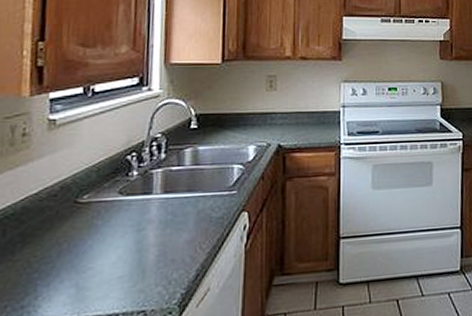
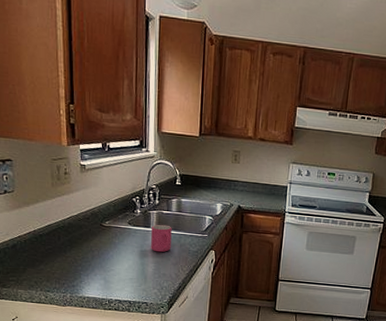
mug: none [153,186,185,229] -> present [151,224,172,253]

